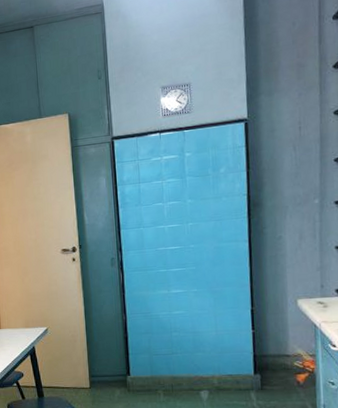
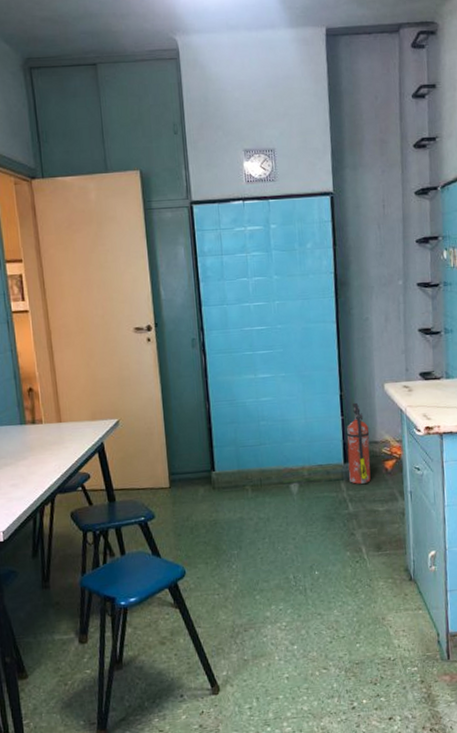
fire extinguisher: none [257,317,282,395] -> present [346,402,371,484]

